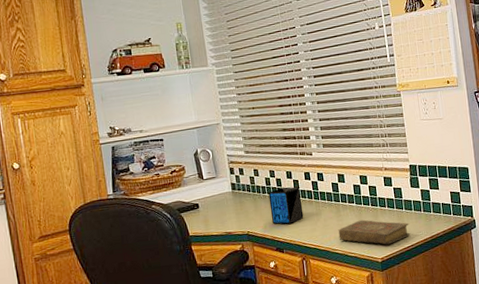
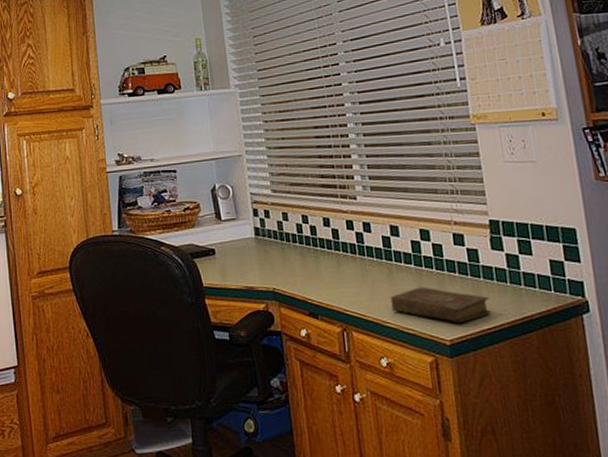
speaker: present [268,186,304,225] -> none [300,236,345,285]

